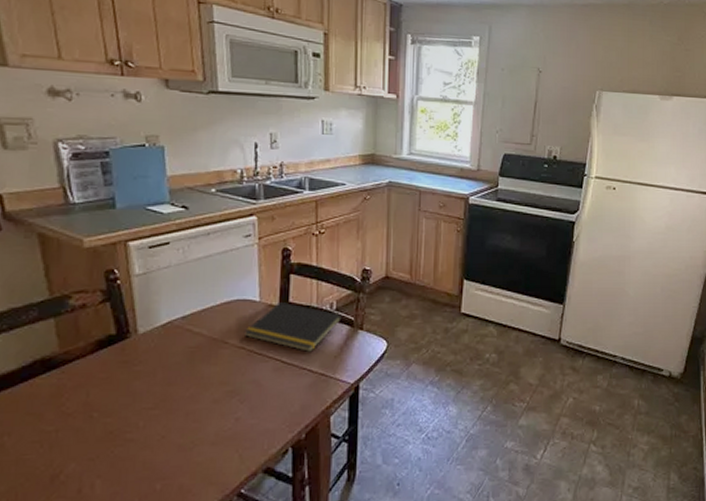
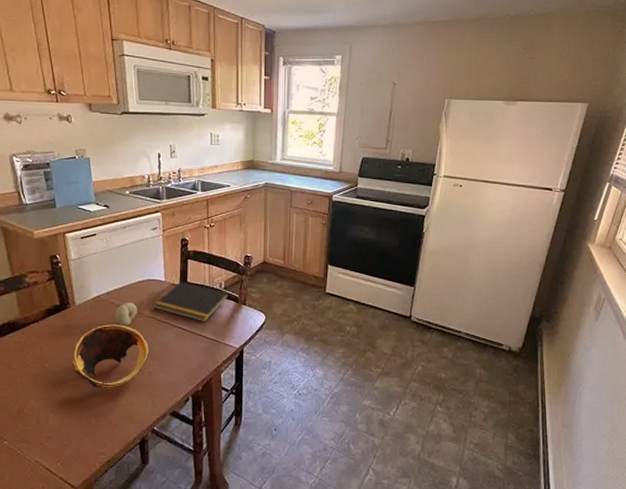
bowl: none [130,358,238,442] -> present [72,324,150,388]
fruit: none [192,328,222,361] -> present [115,302,137,327]

